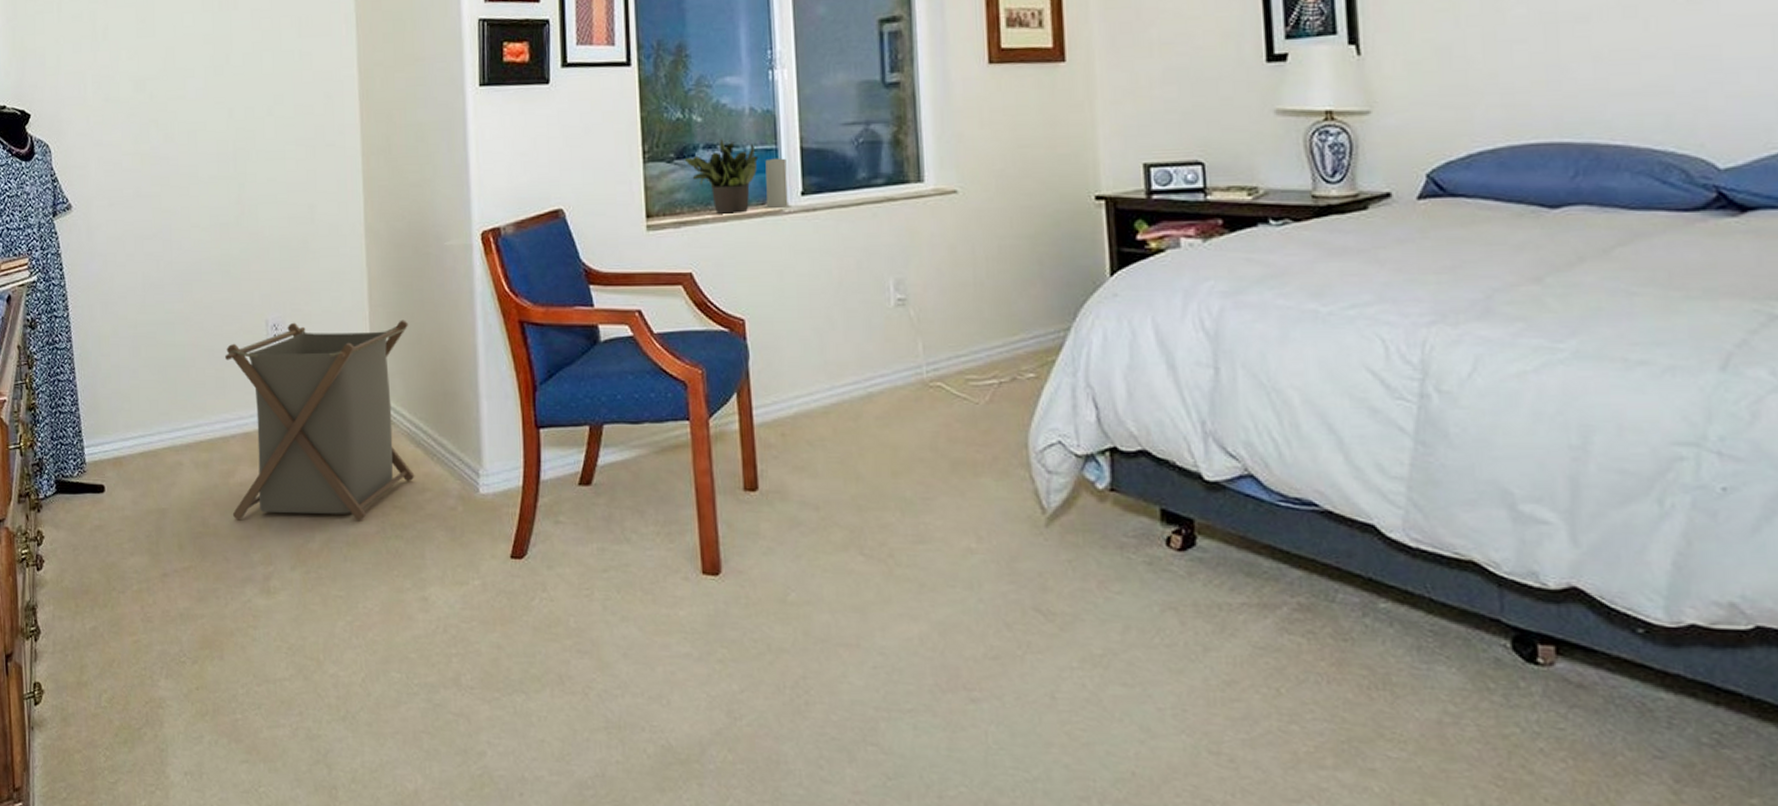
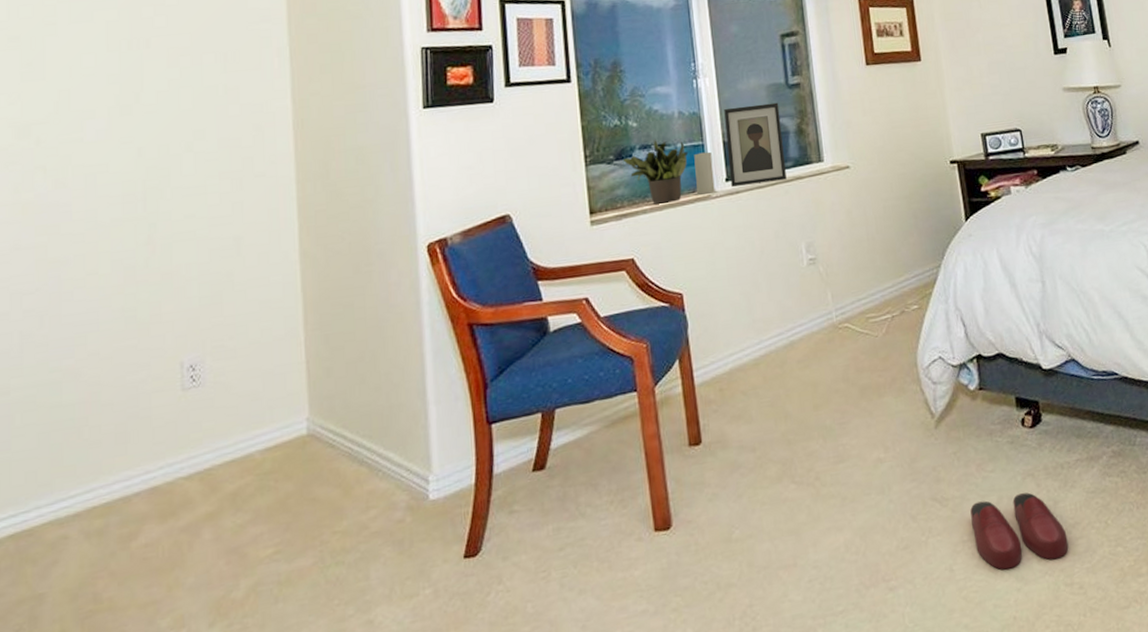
laundry basket: present [225,320,415,522] -> none [128,339,358,587]
picture frame: none [804,104,876,203] -> present [724,102,787,187]
slippers: none [1084,626,1219,719] -> present [970,492,1069,570]

